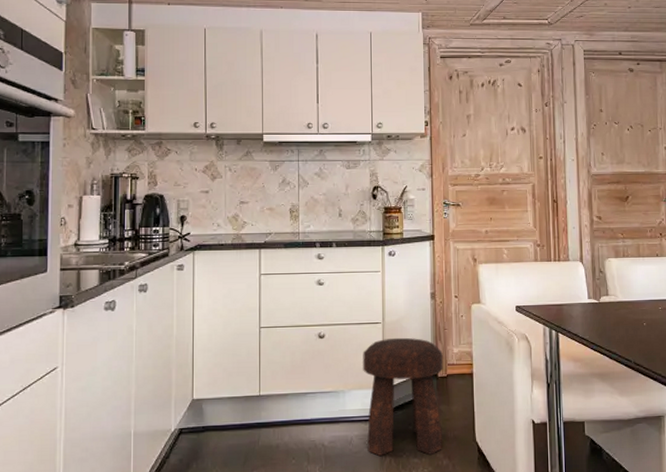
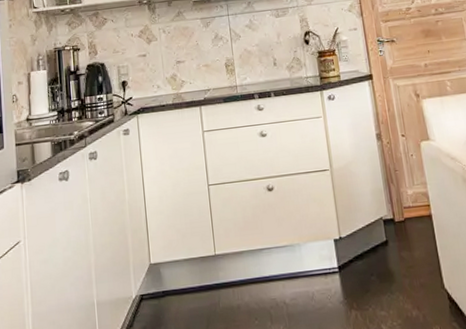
stool: present [363,337,443,456] -> none [314,182,410,311]

